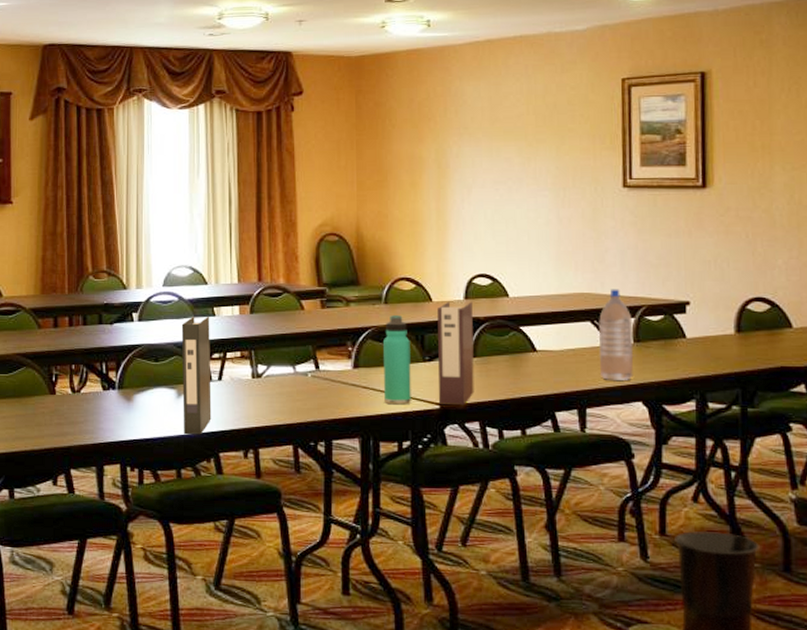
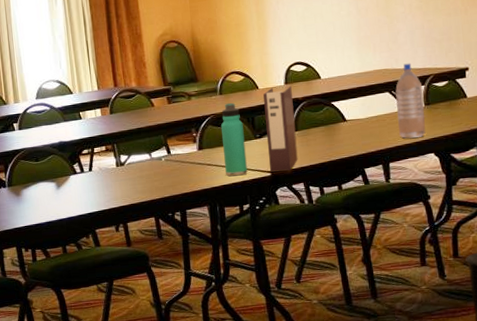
binder: present [181,316,212,435] -> none [54,119,87,218]

